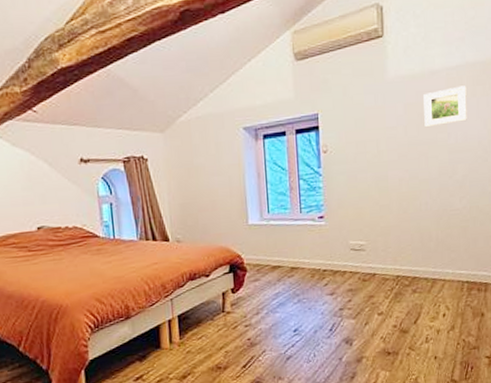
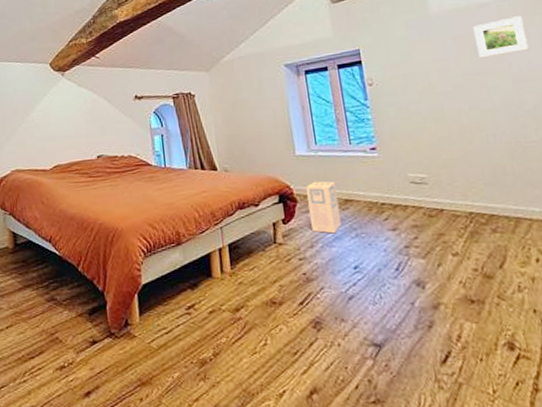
cardboard box: none [256,250,286,301] -> present [306,181,342,234]

